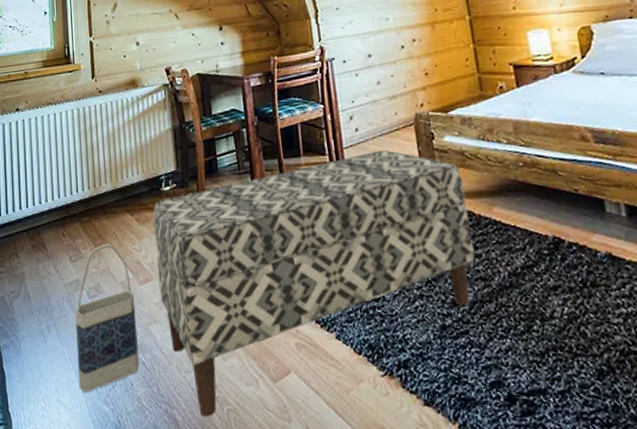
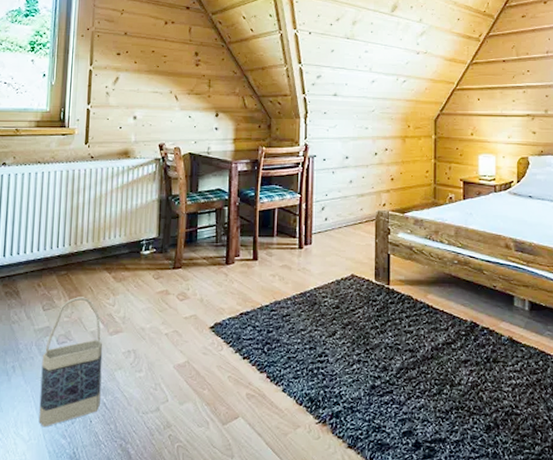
bench: present [153,149,475,416] -> none [127,238,408,451]

